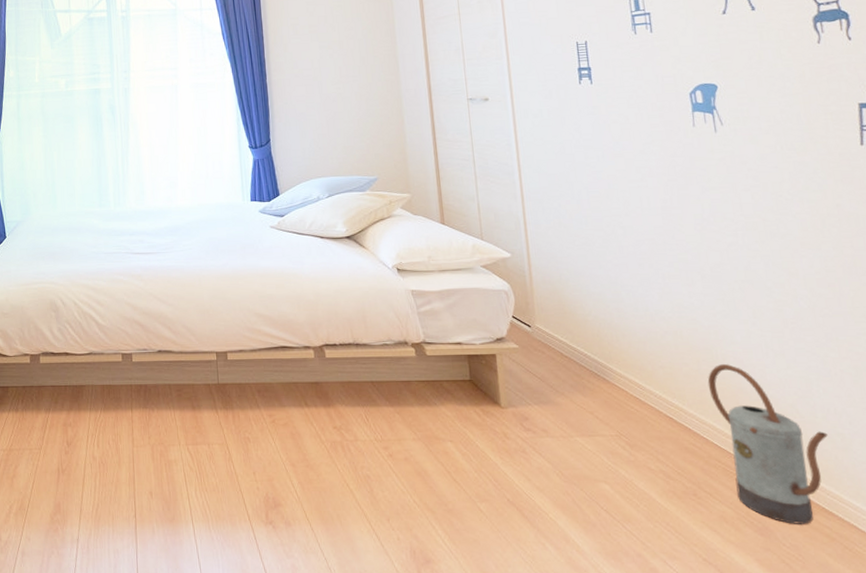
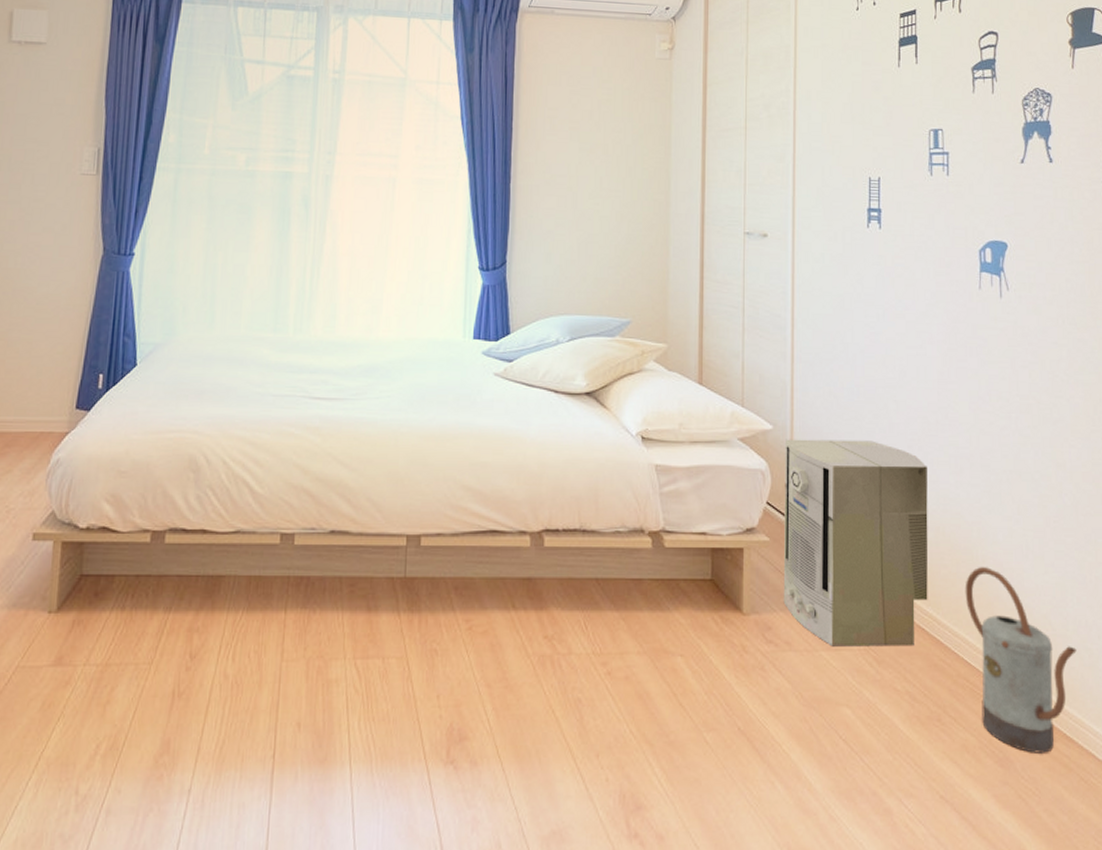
air purifier: none [523,261,673,433] -> present [783,439,928,647]

